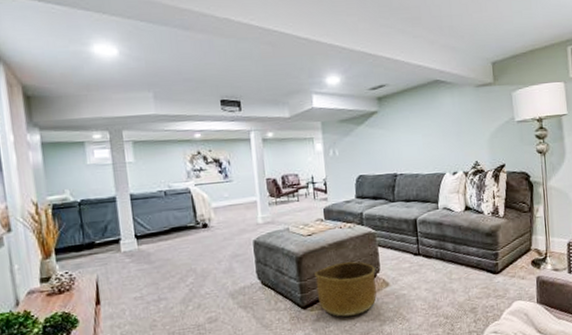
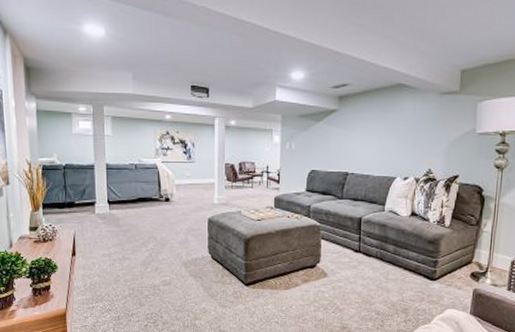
basket: present [313,261,377,317] -> none [259,249,316,298]

